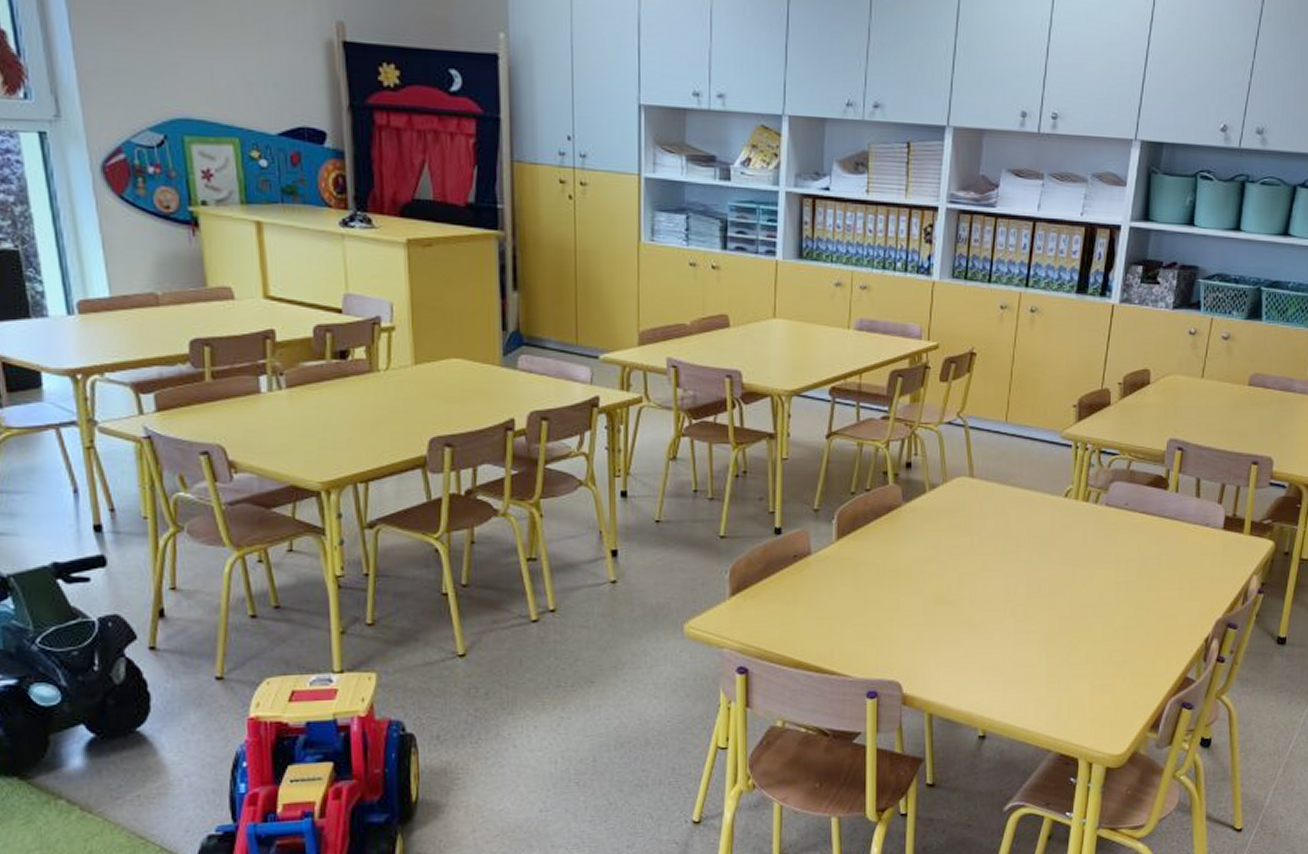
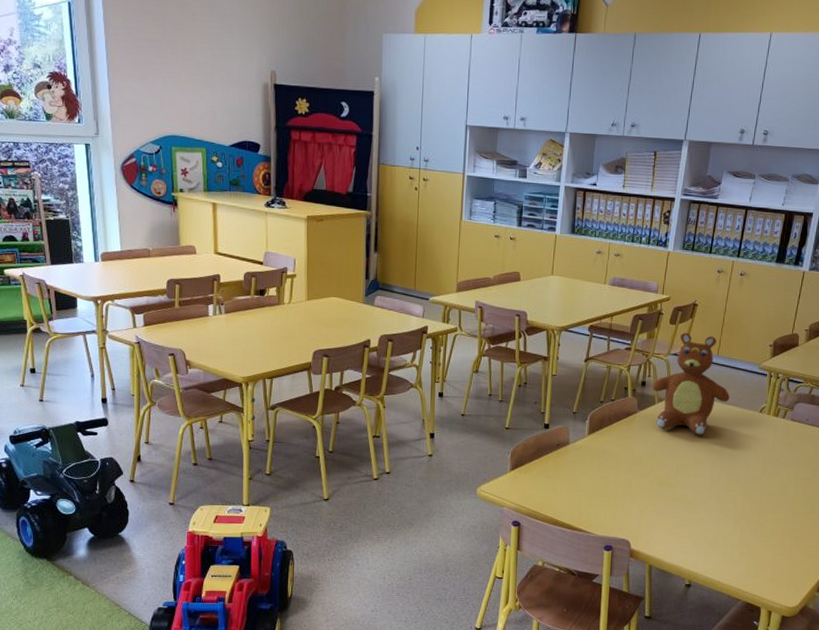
teddy bear: none [920,392,1025,533] -> present [652,332,730,436]

